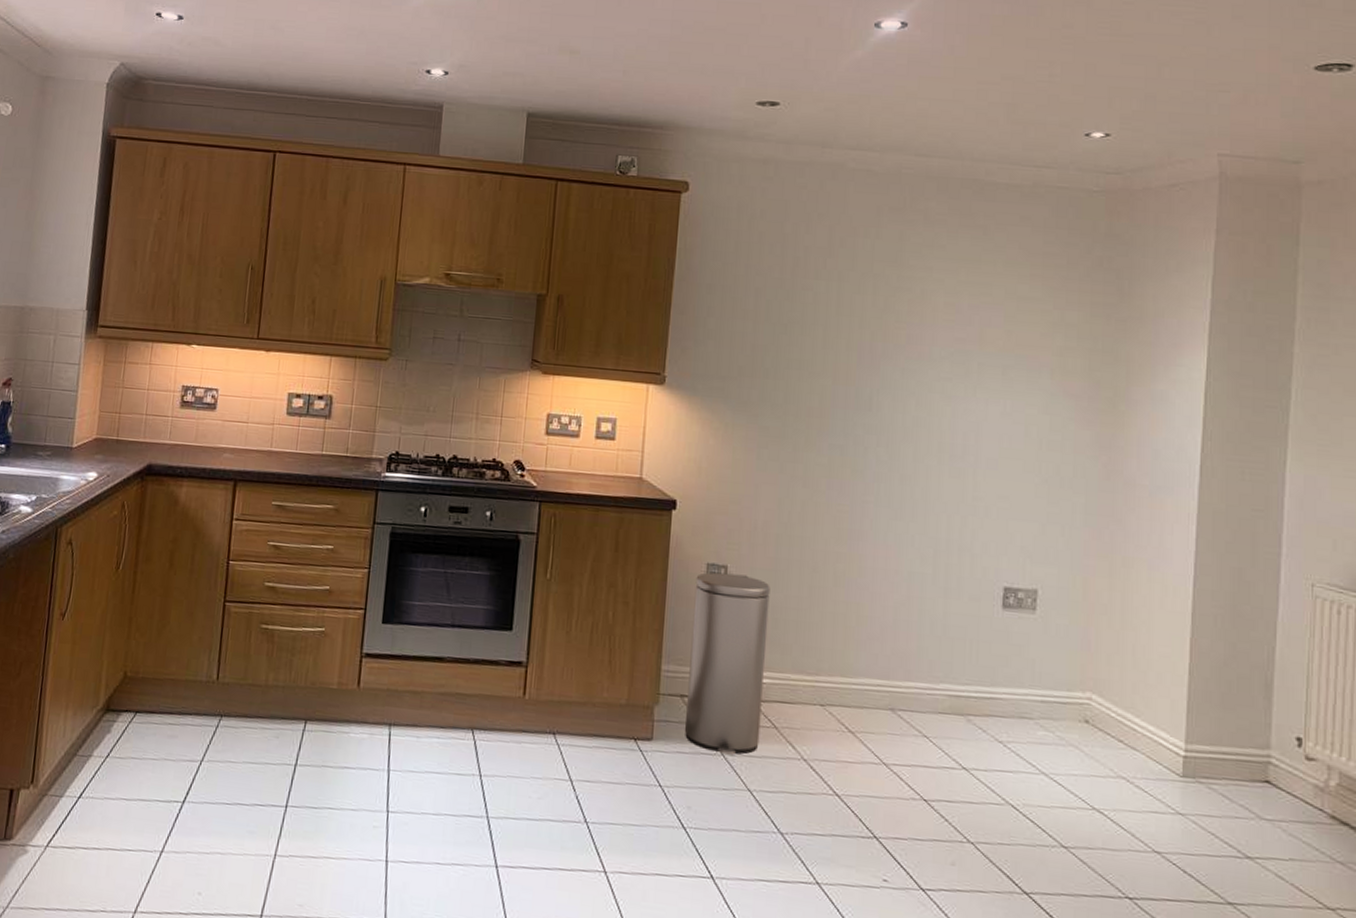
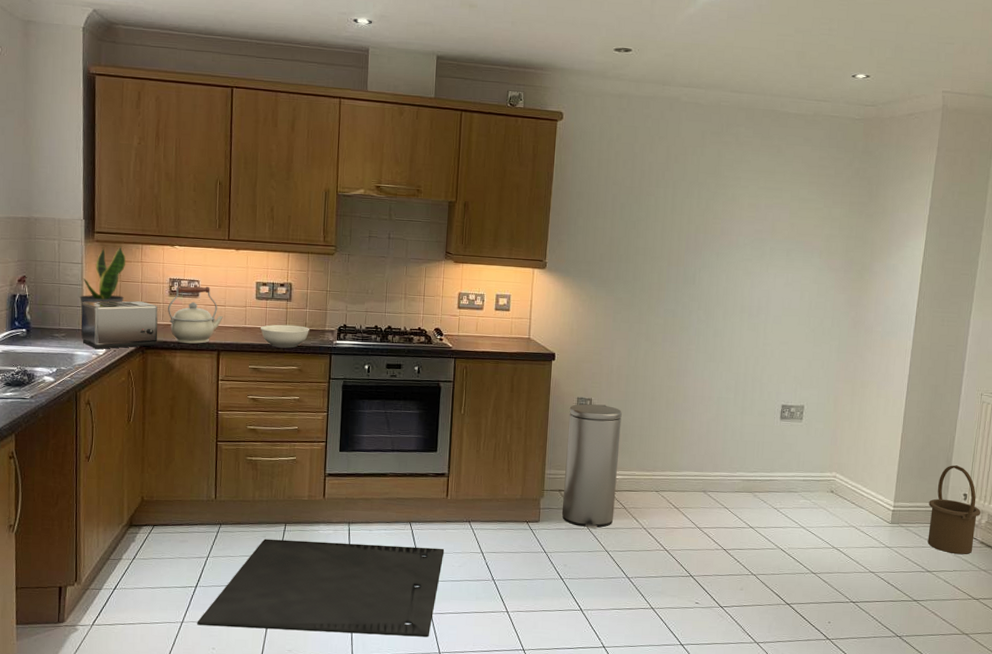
toaster: none [69,412,166,473] -> present [81,301,158,349]
potted plant: none [72,345,132,415] -> present [80,247,126,304]
kettle: none [177,396,244,471] -> present [168,286,223,345]
door mat: none [181,740,519,900] -> present [197,539,445,636]
bowl: none [290,448,352,481] -> present [260,324,309,348]
bucket: none [1241,691,1328,835] -> present [927,465,981,555]

